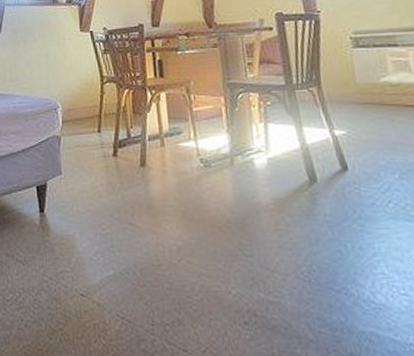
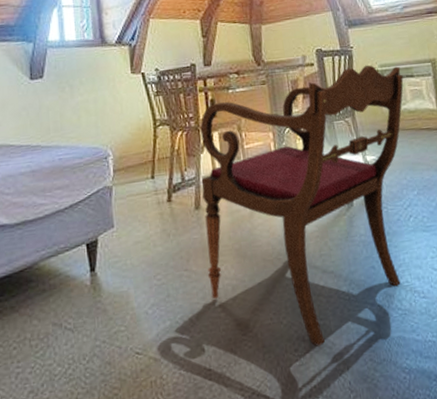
armchair: none [147,31,384,324] -> present [200,65,404,346]

